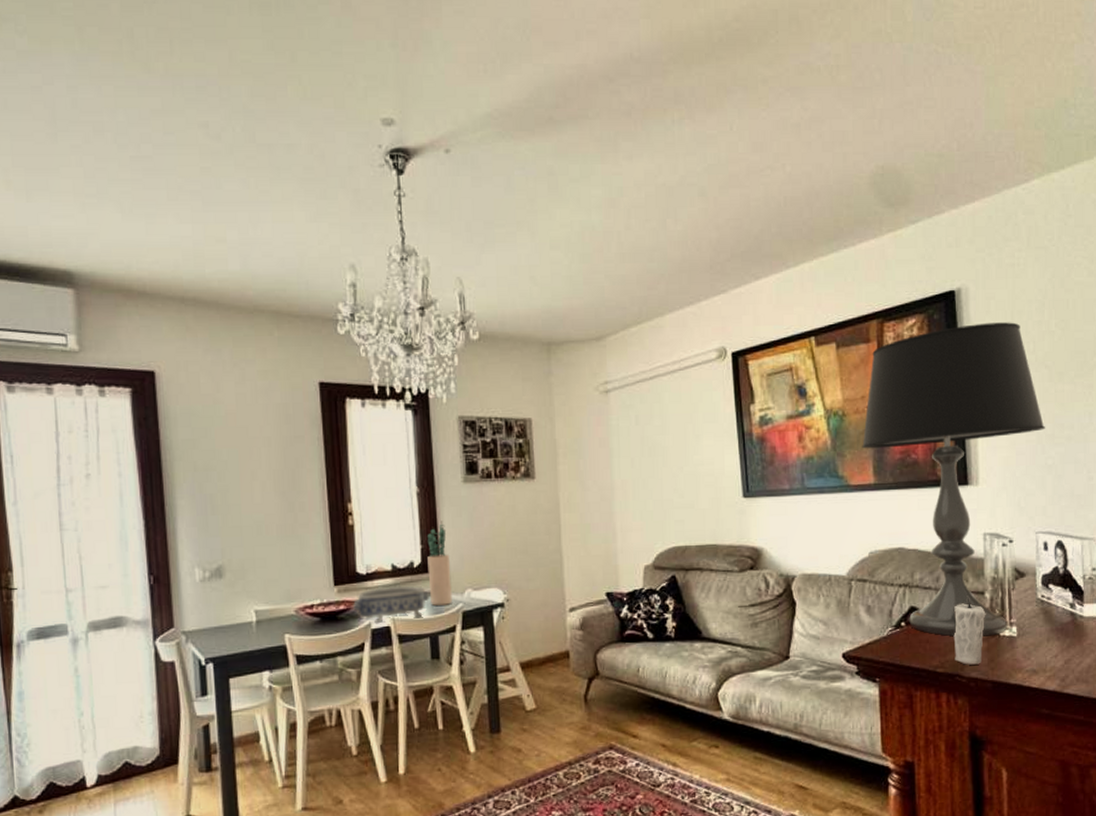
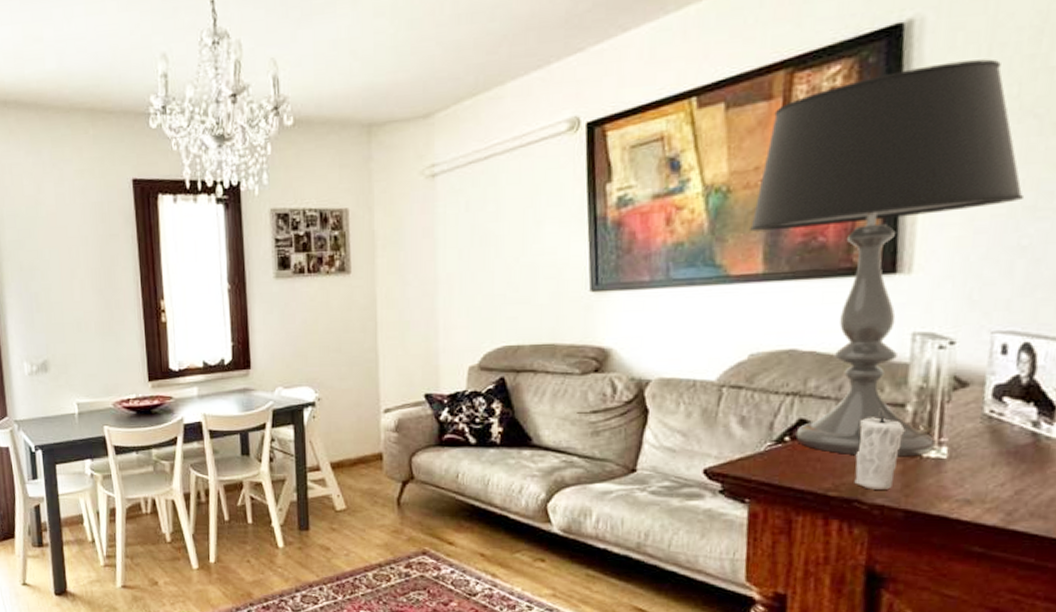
decorative bowl: present [353,585,429,624] -> none [166,382,240,419]
vase: present [427,521,452,607] -> none [238,318,262,404]

